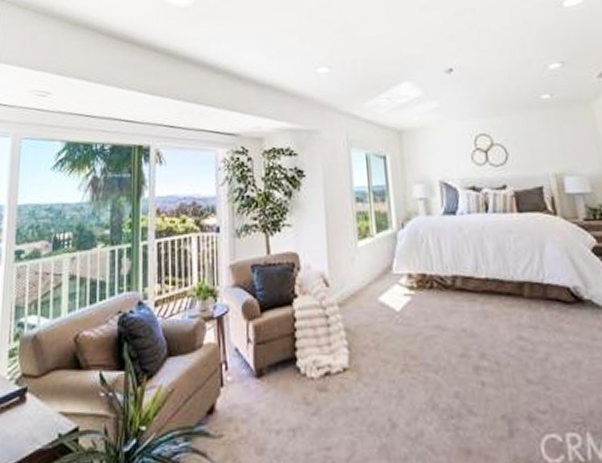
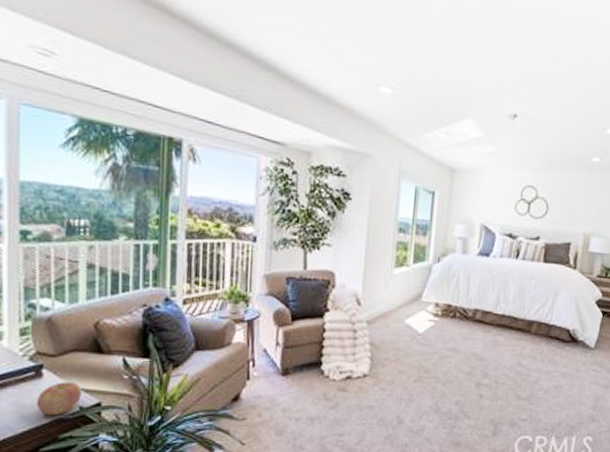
apple: none [19,405,61,447] -> present [36,382,81,416]

